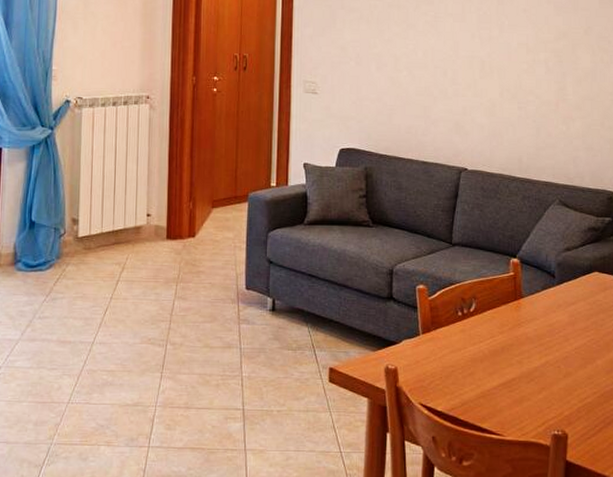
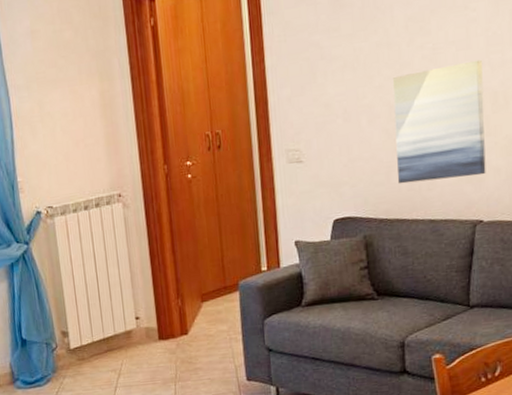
wall art: none [397,32,473,129] -> present [392,59,486,184]

